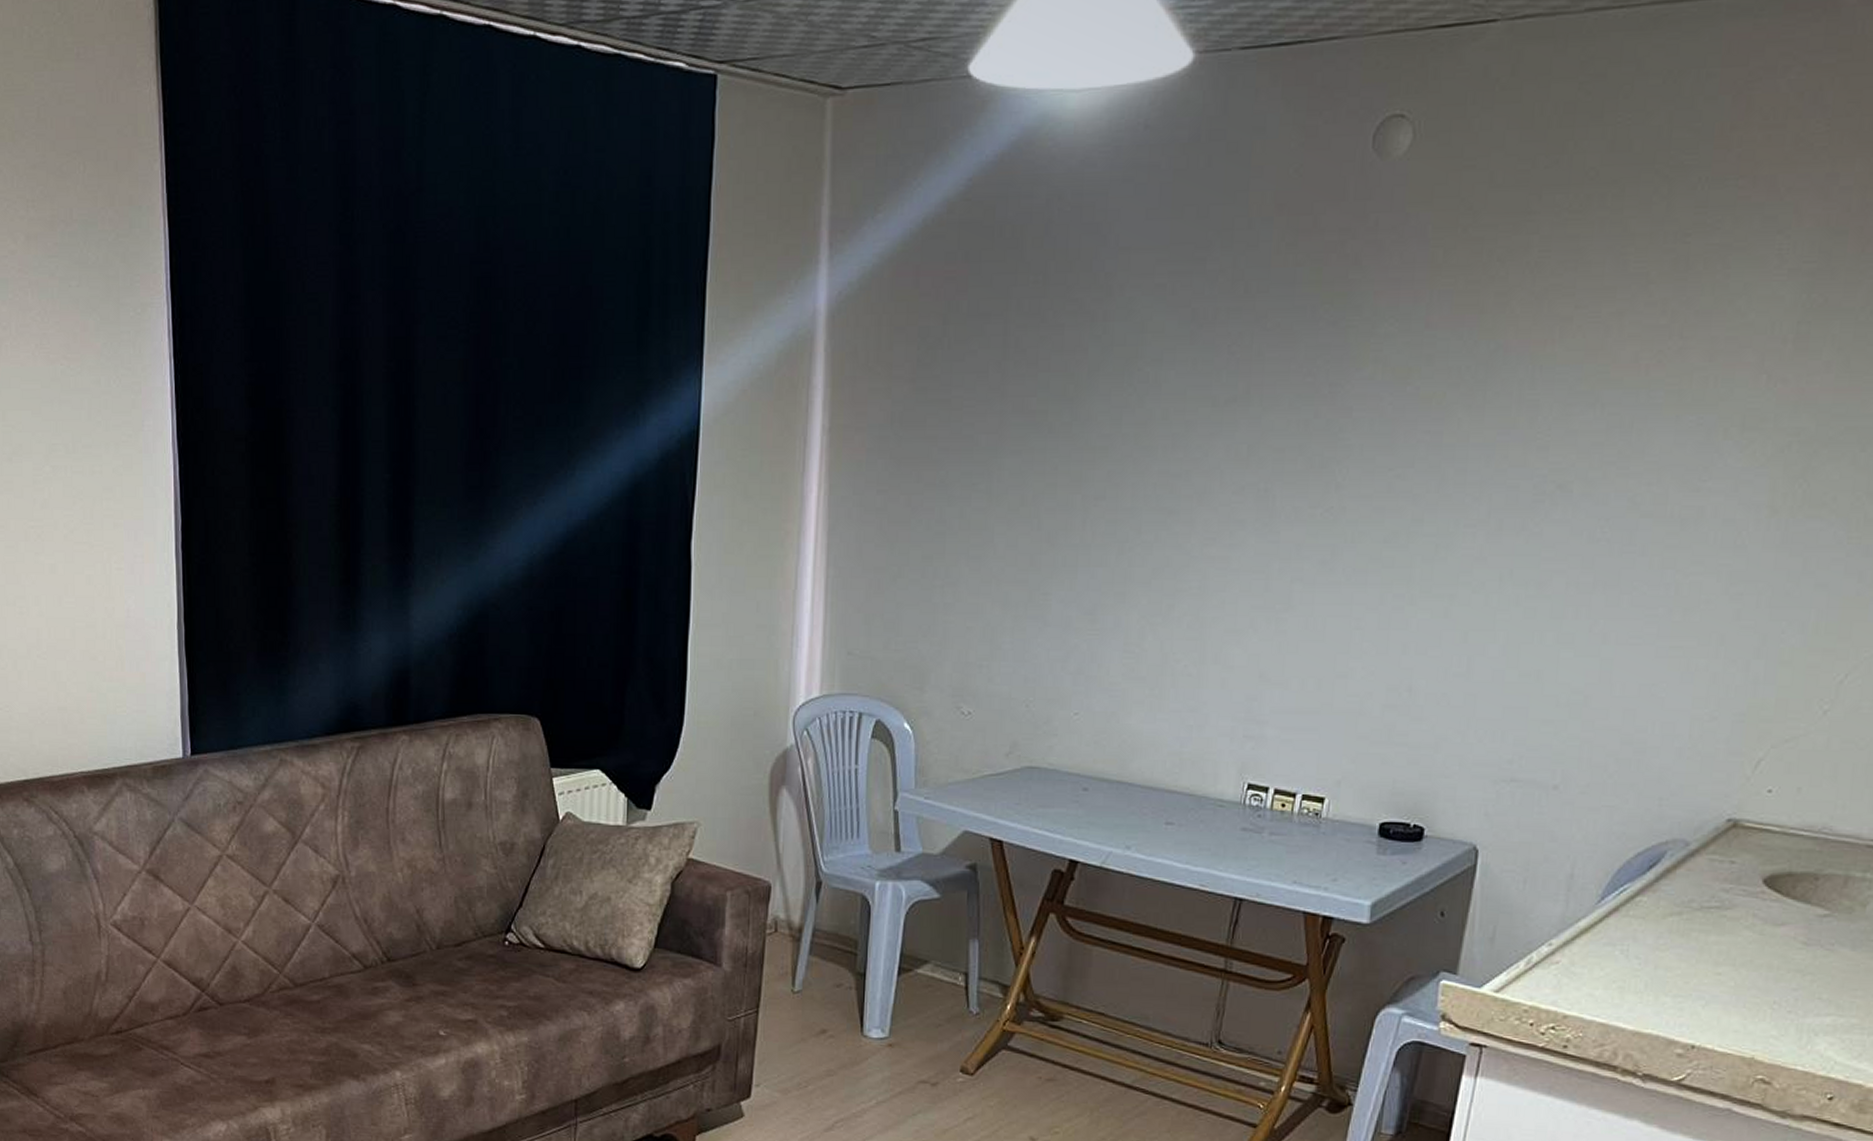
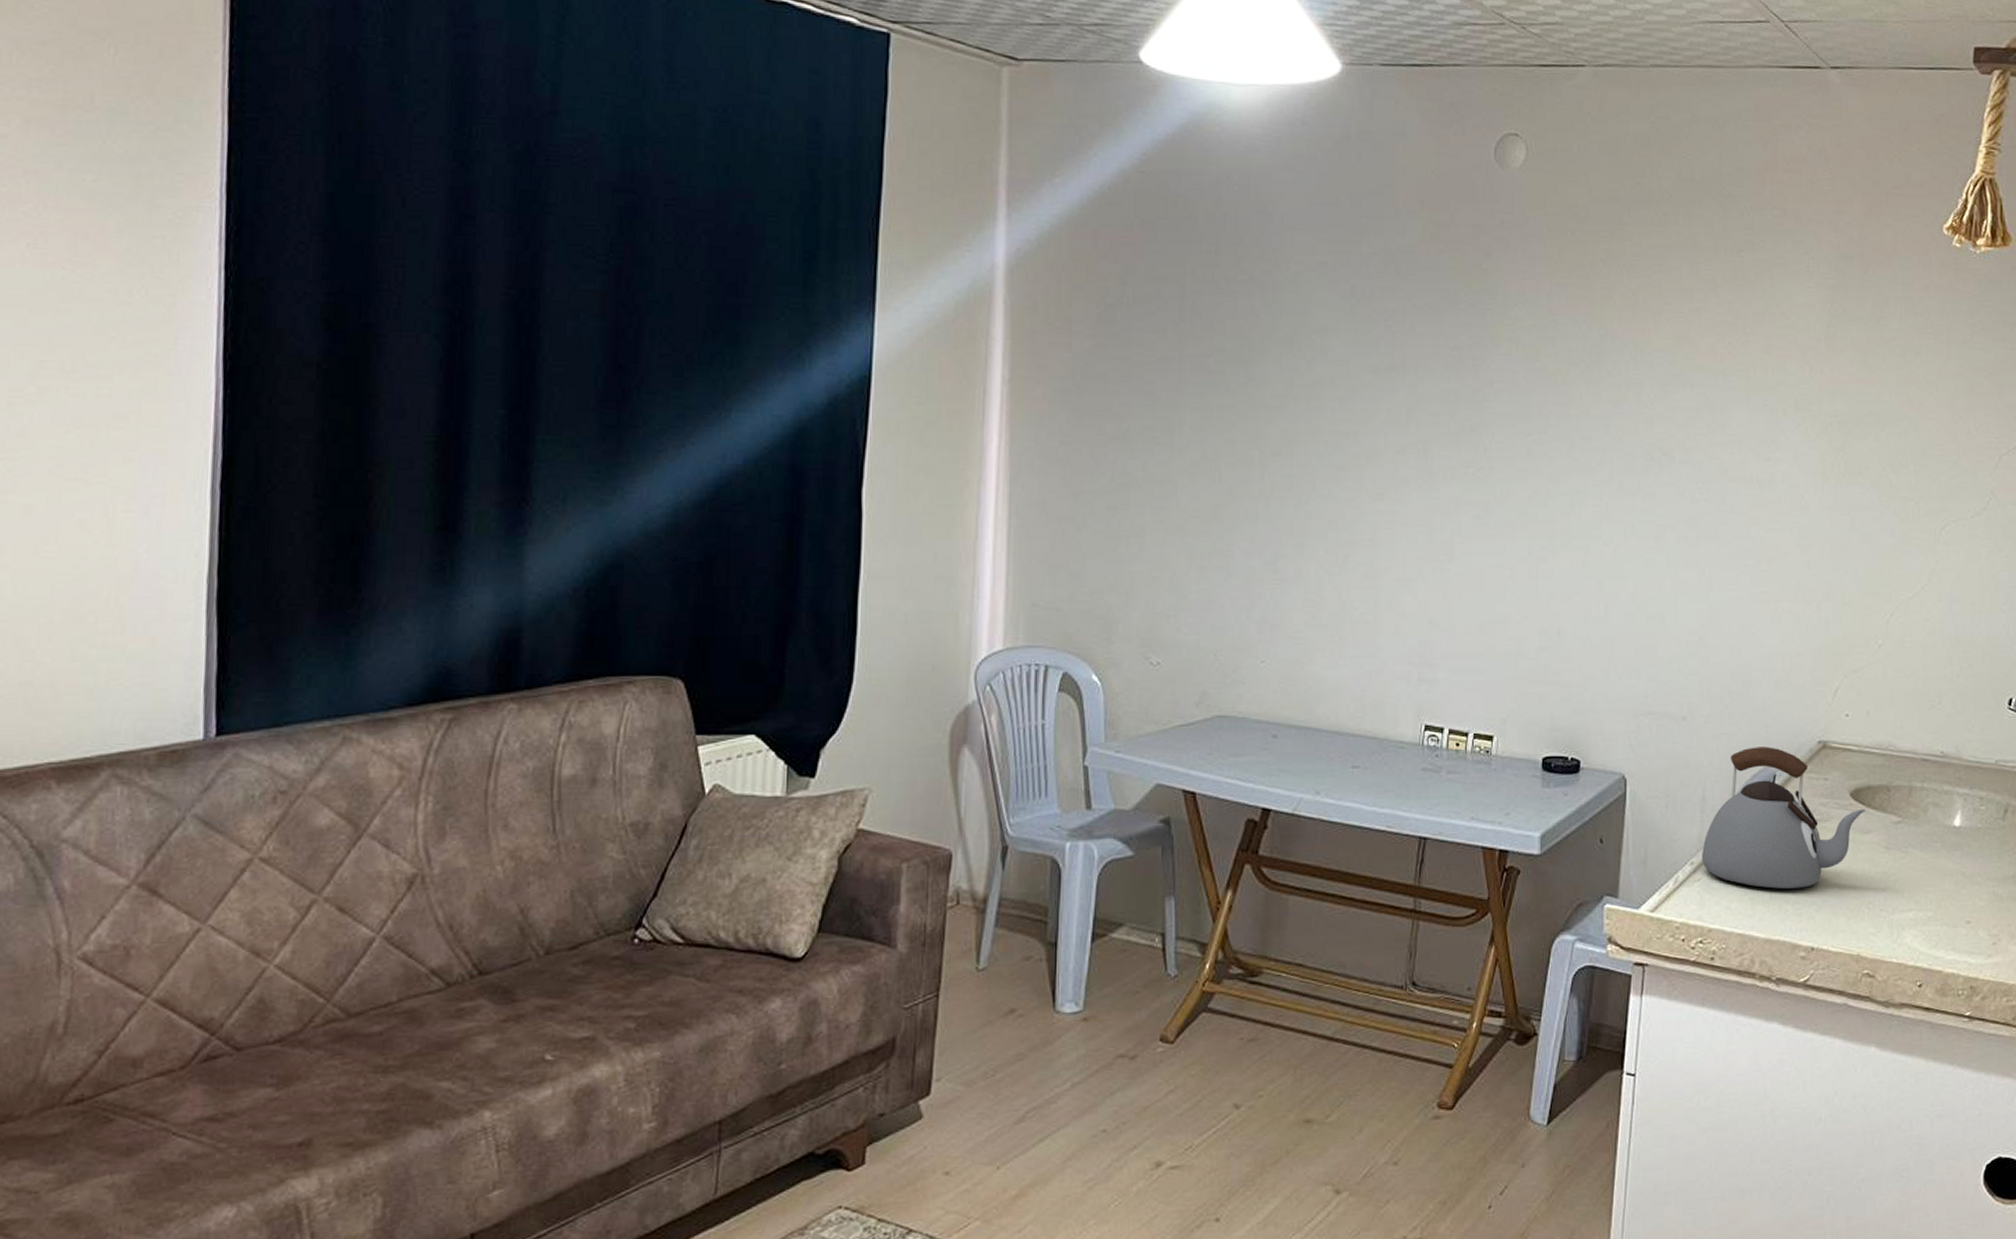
kettle: none [1562,822,1782,980] -> present [1701,747,1866,889]

